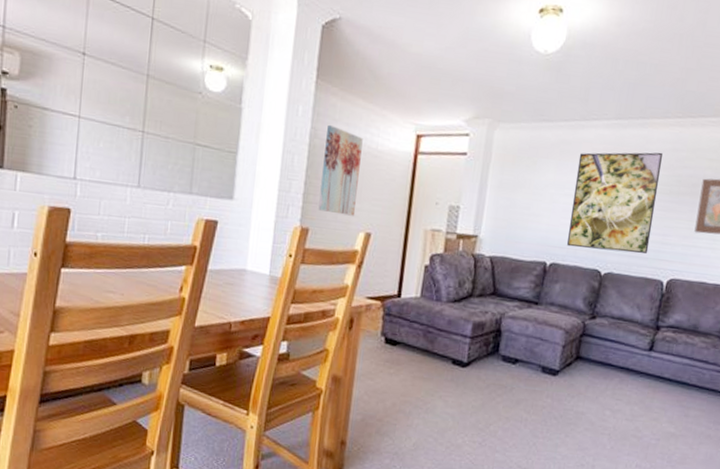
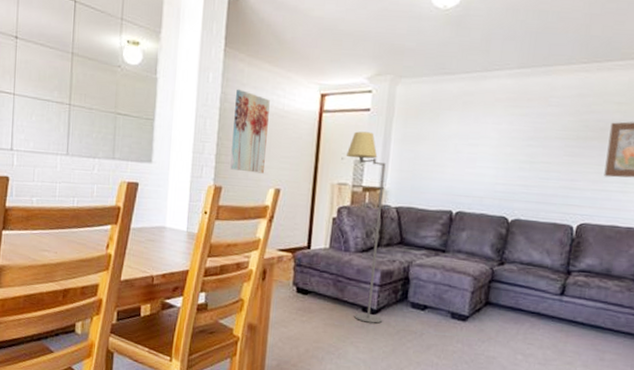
floor lamp: none [441,175,481,377] -> present [347,131,386,324]
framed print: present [567,152,663,254] -> none [473,98,569,200]

